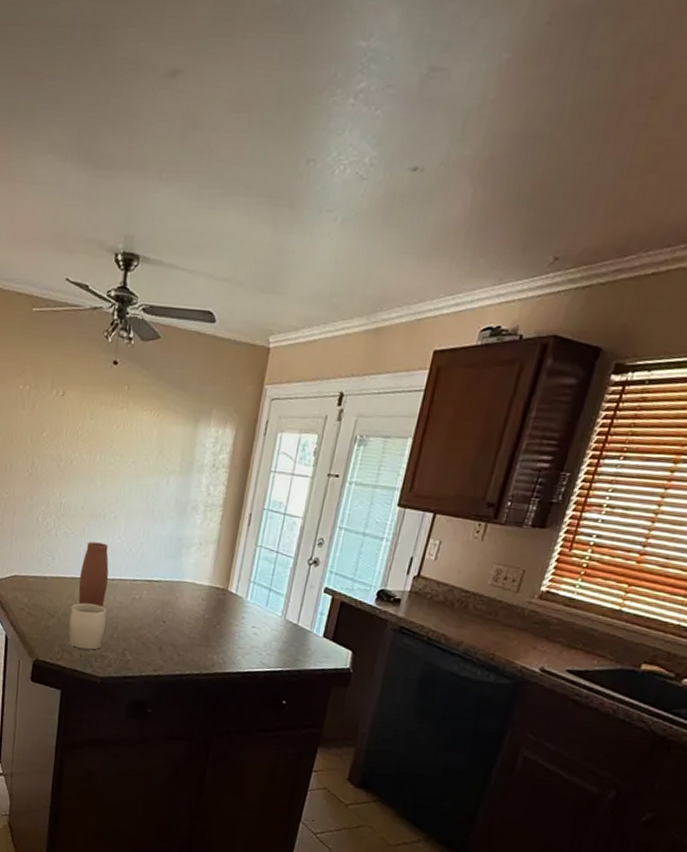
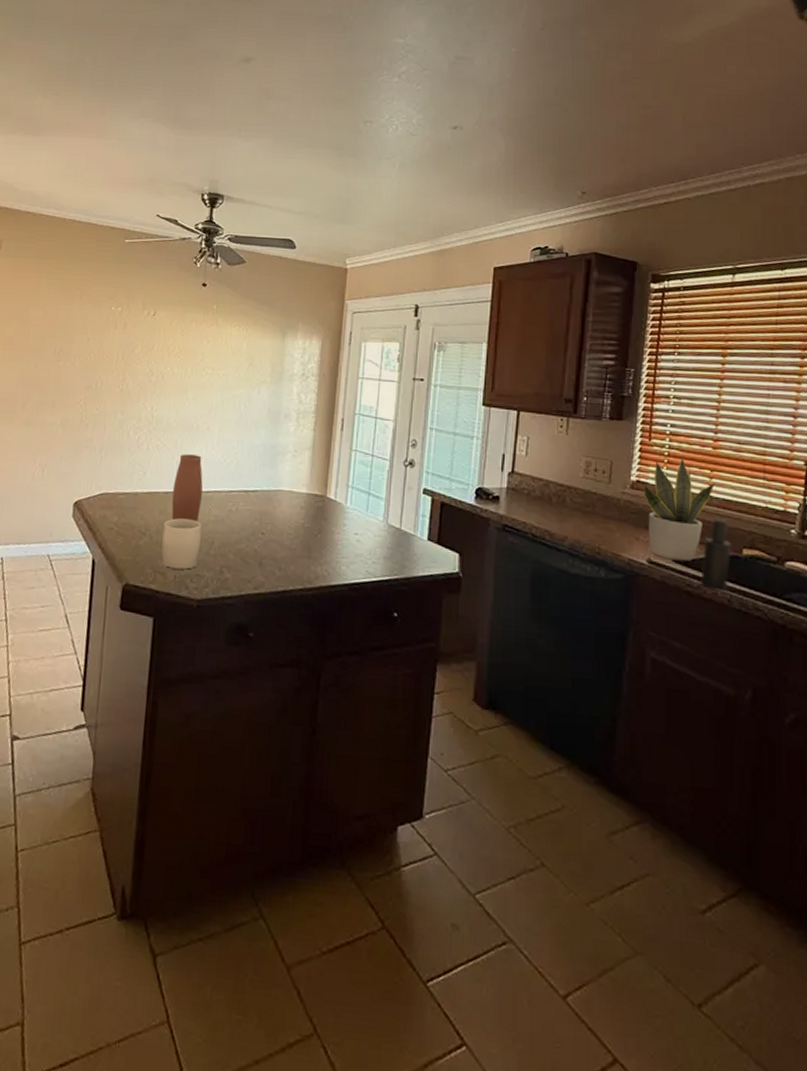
potted plant: none [544,568,631,673] -> present [644,456,716,563]
soap dispenser: none [589,633,633,703] -> present [700,519,732,592]

